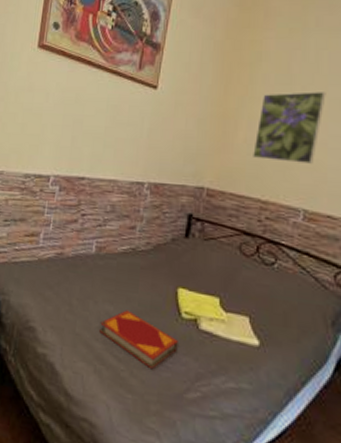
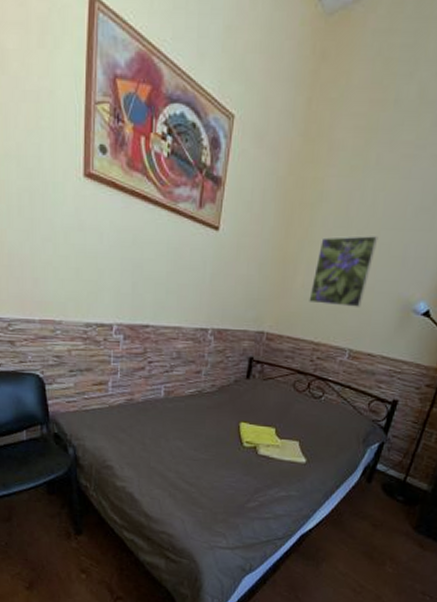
hardback book: present [99,310,178,370] -> none [172,444,240,489]

